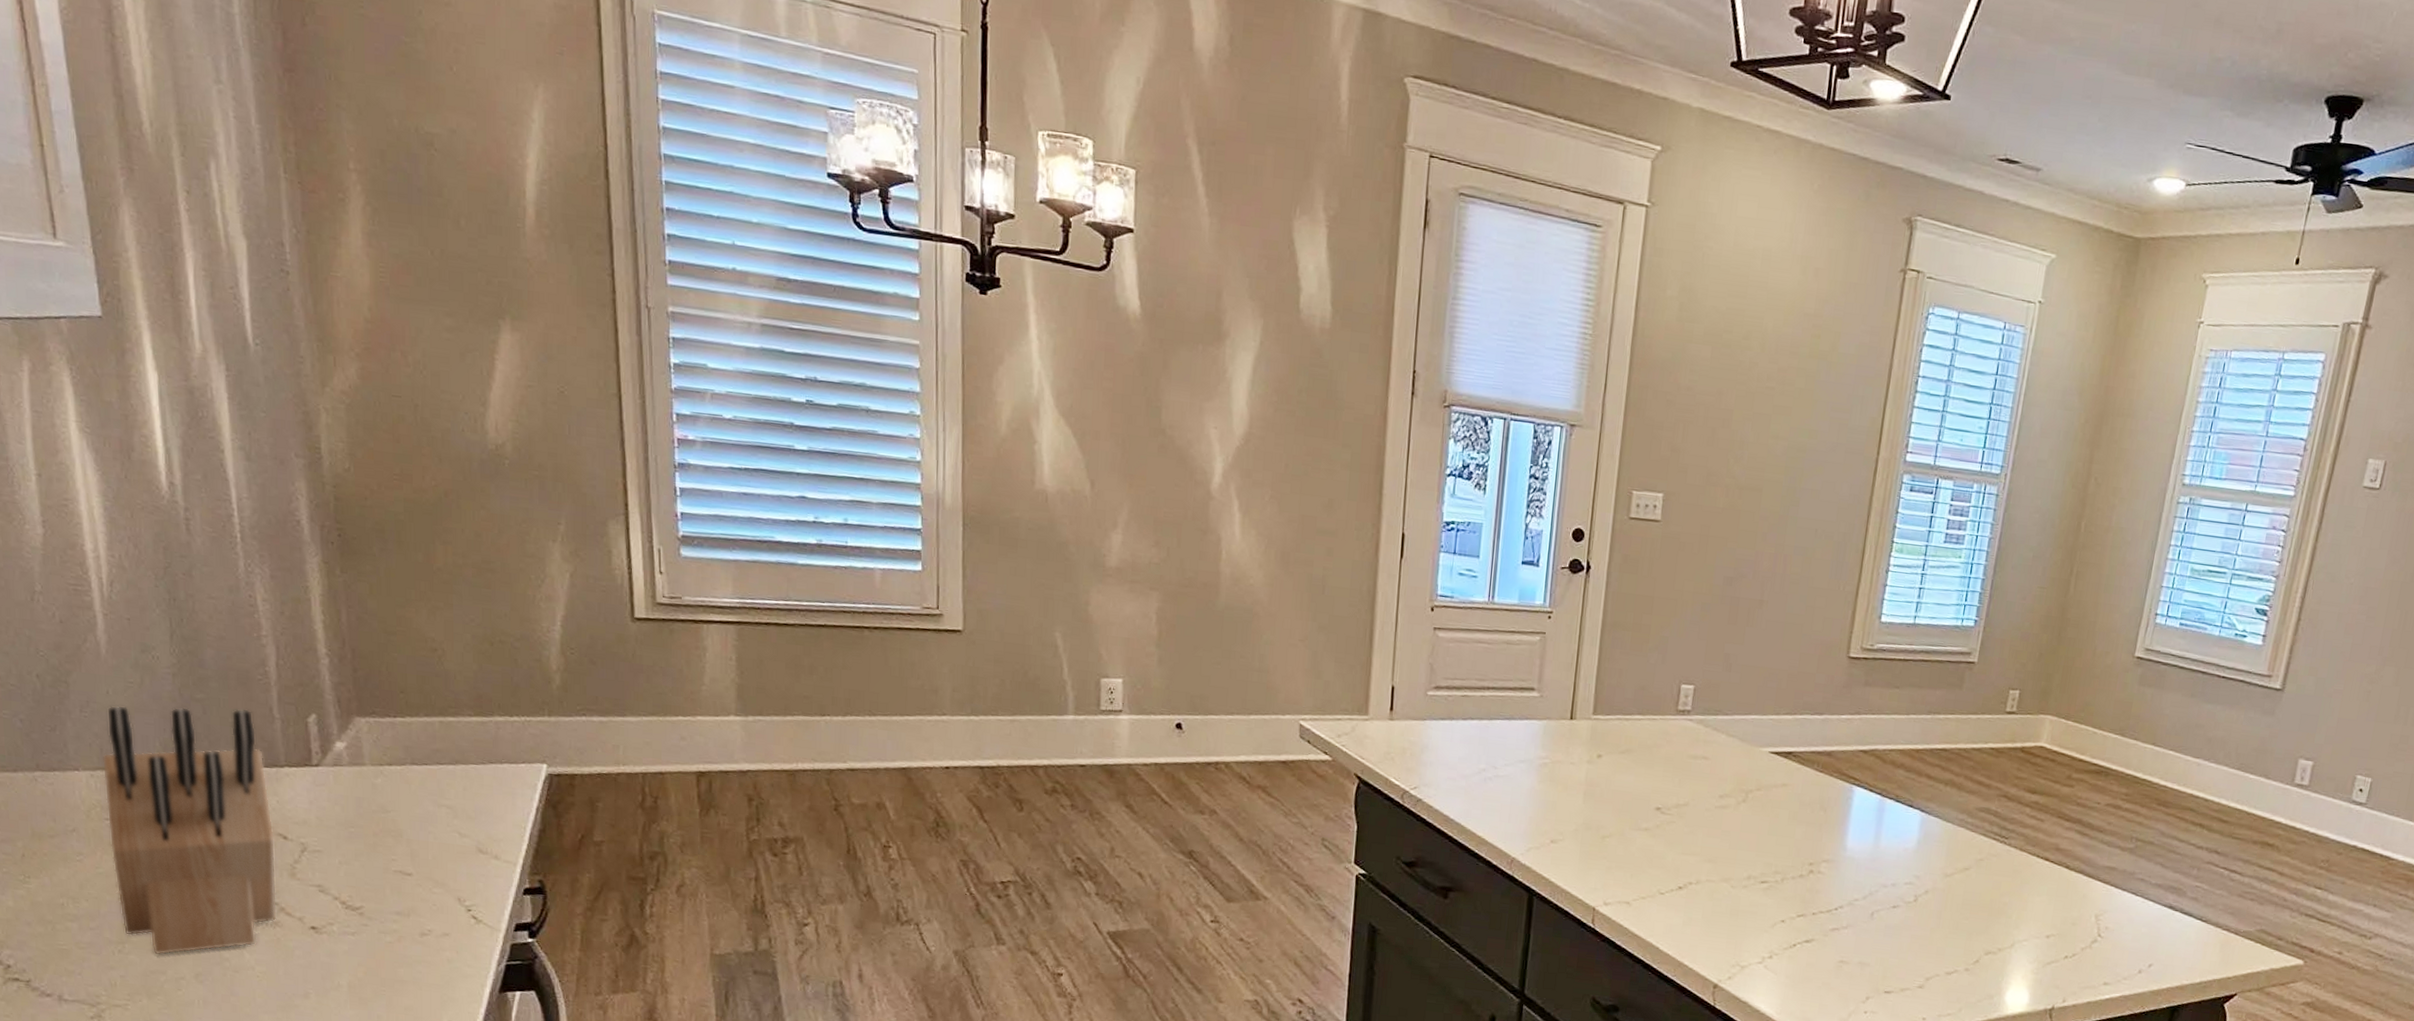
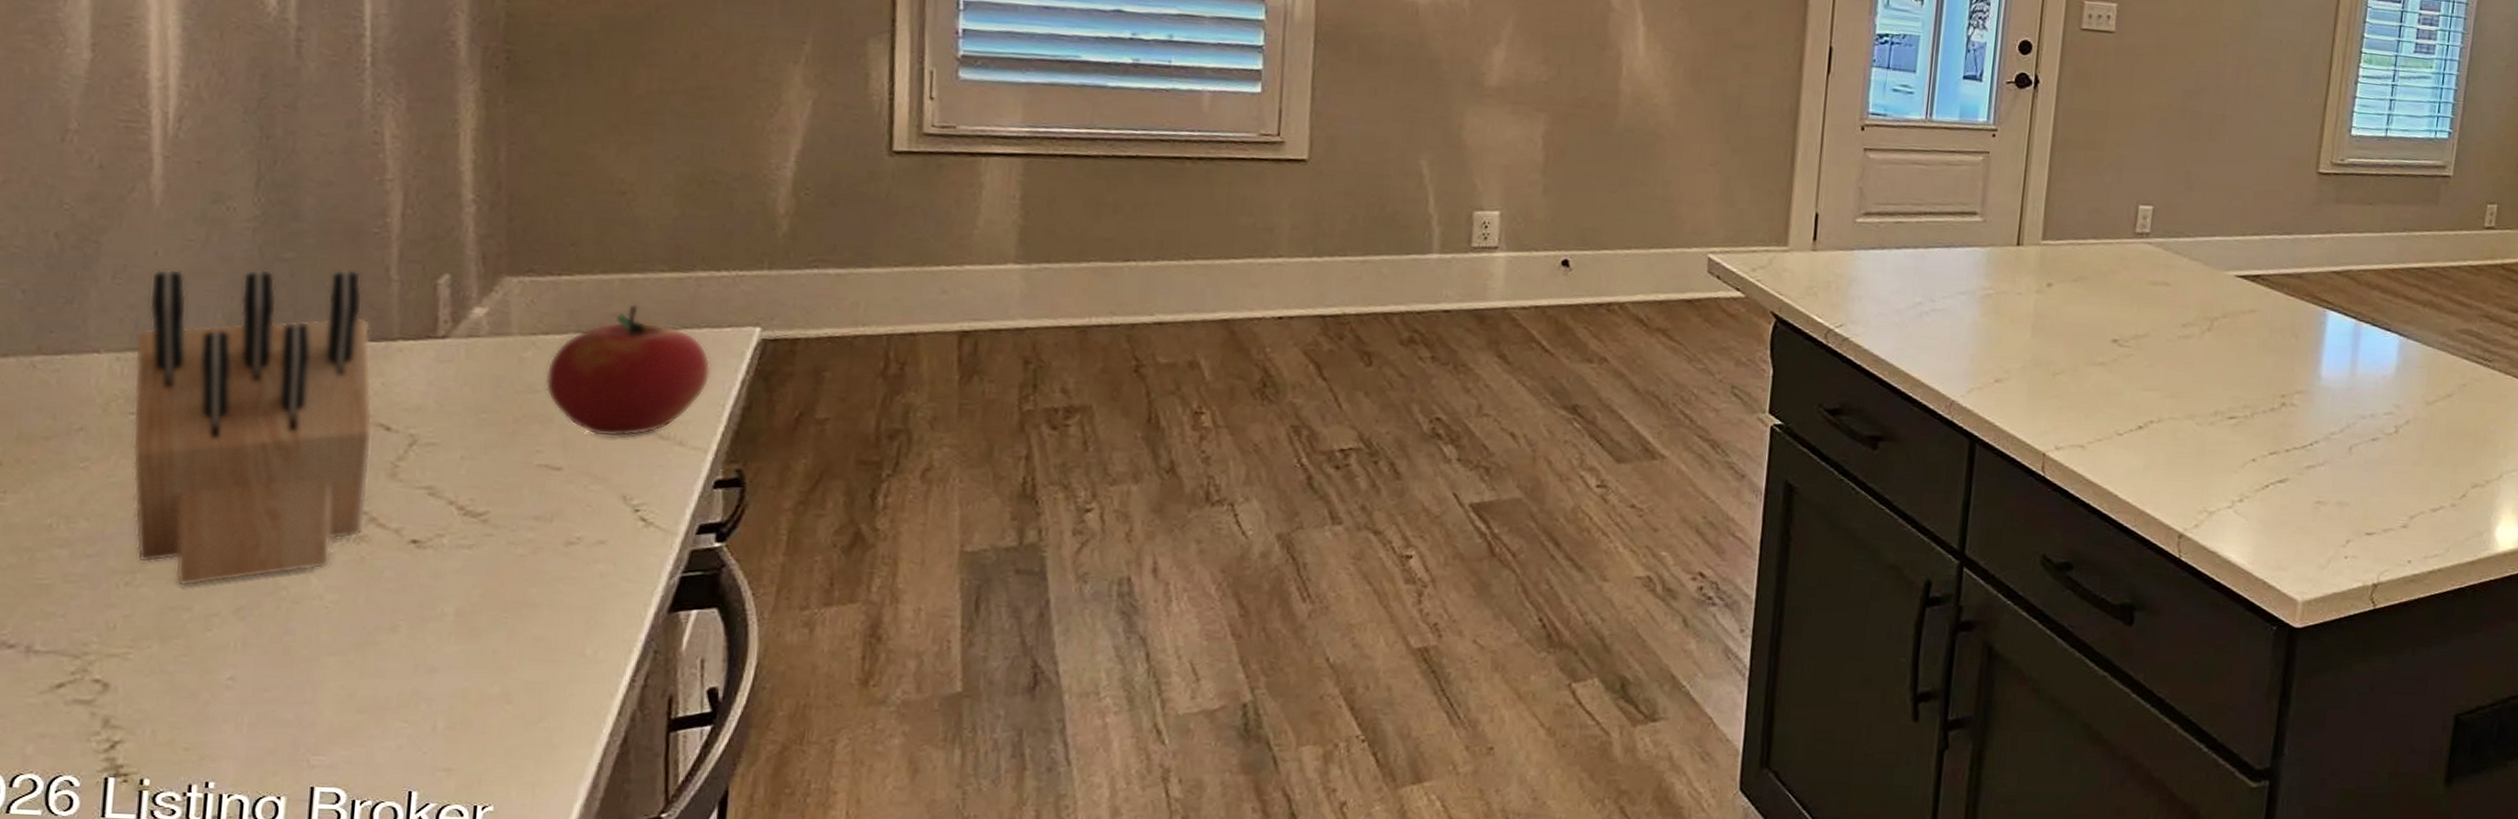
apple: none [393,742,513,851] -> present [545,304,712,437]

